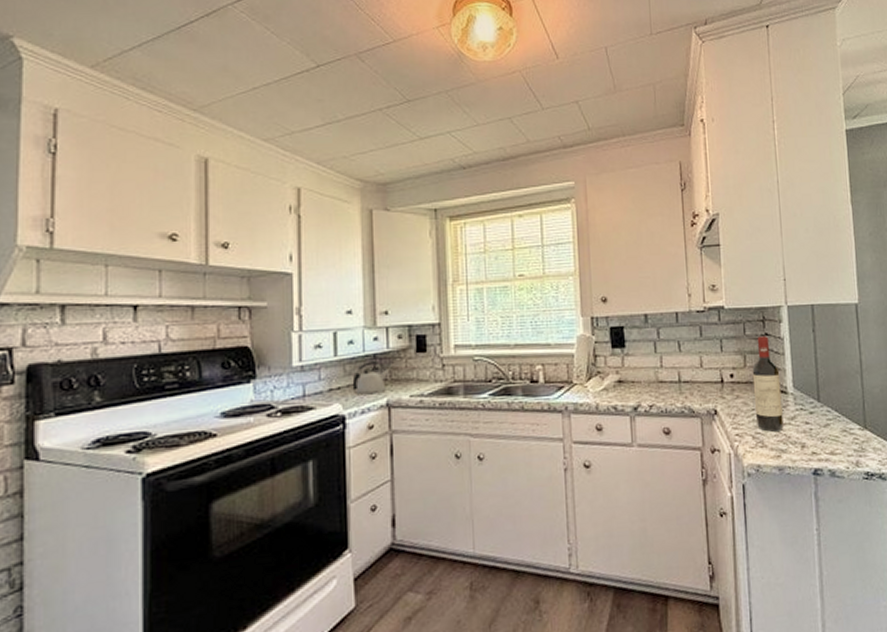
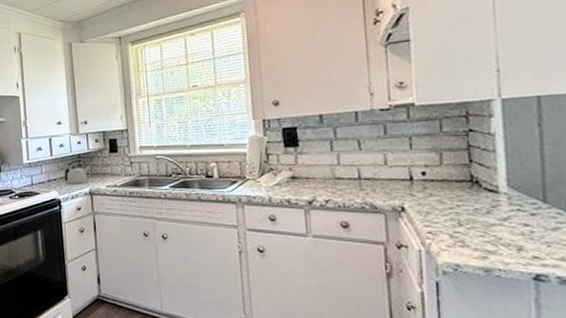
wine bottle: present [752,336,784,432] -> none [450,132,493,232]

